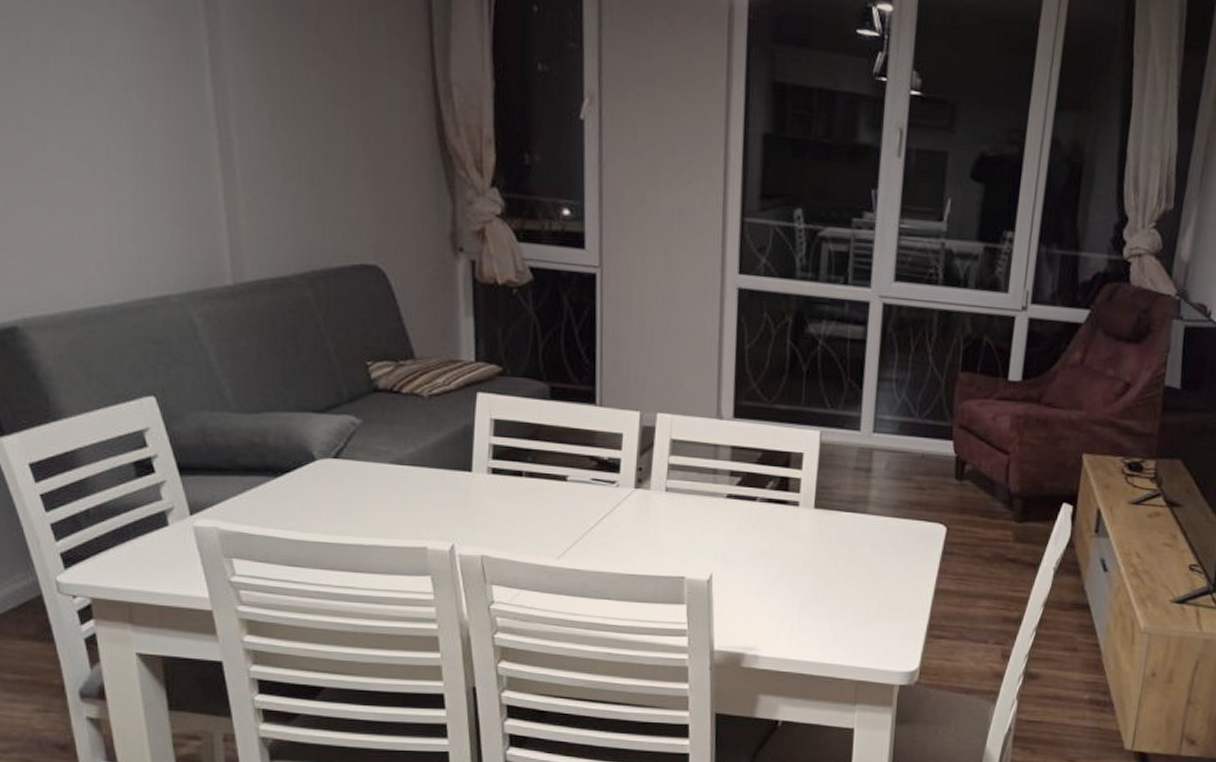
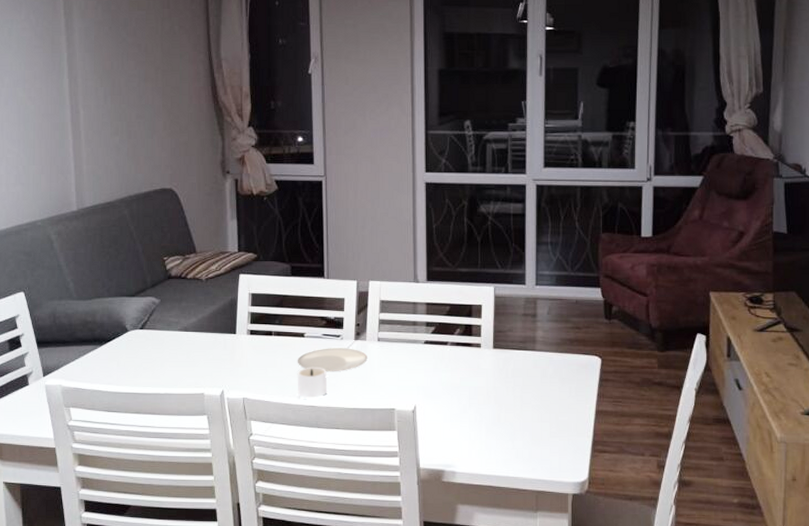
plate: none [556,496,651,528] -> present [297,348,367,372]
candle: none [556,521,596,561] -> present [297,368,327,399]

